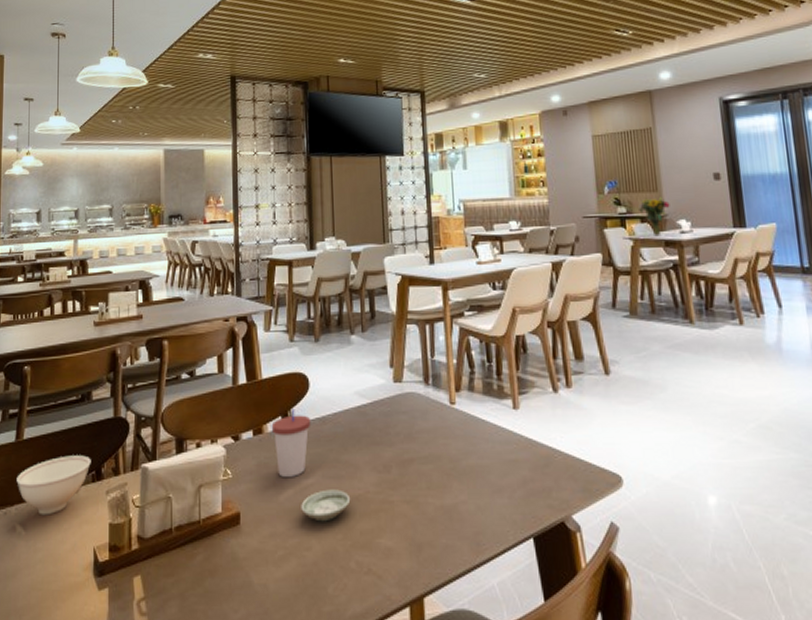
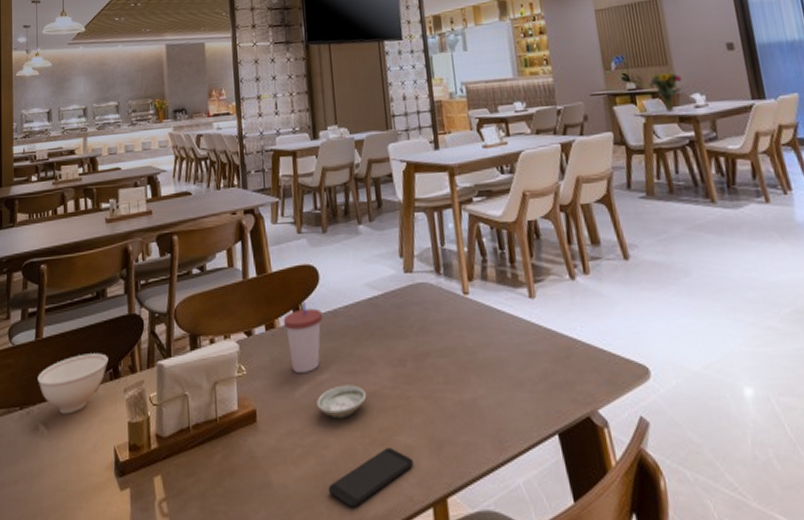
mobile phone: none [308,550,393,607] -> present [328,448,413,508]

